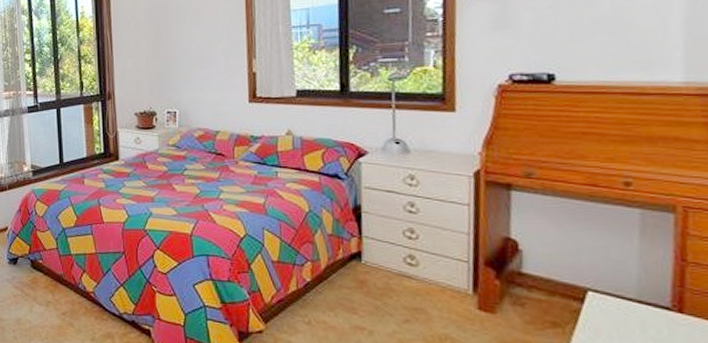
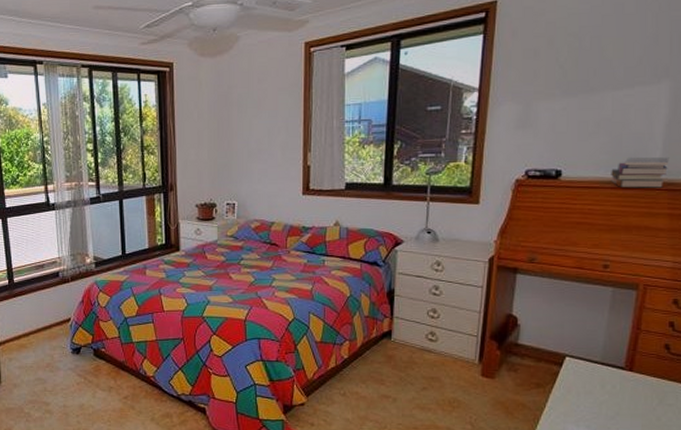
books: none [619,57,696,94] -> present [611,157,669,188]

